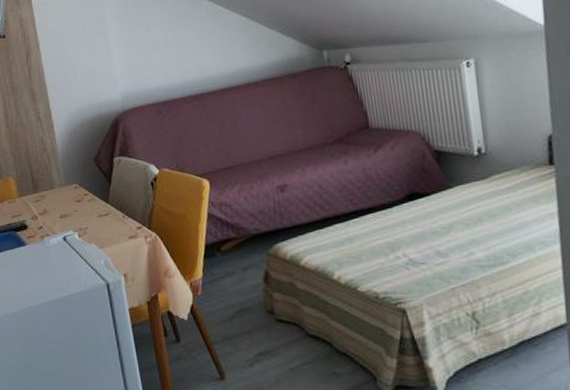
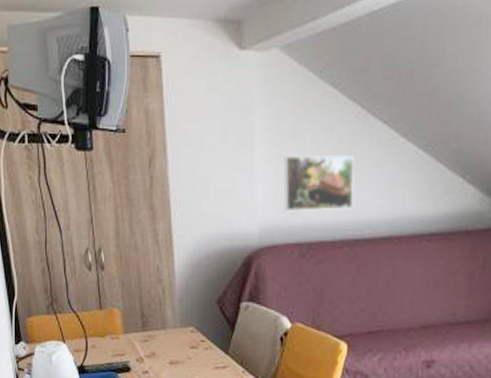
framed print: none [133,29,195,80] -> present [283,154,355,212]

